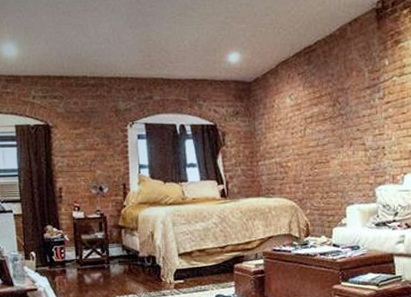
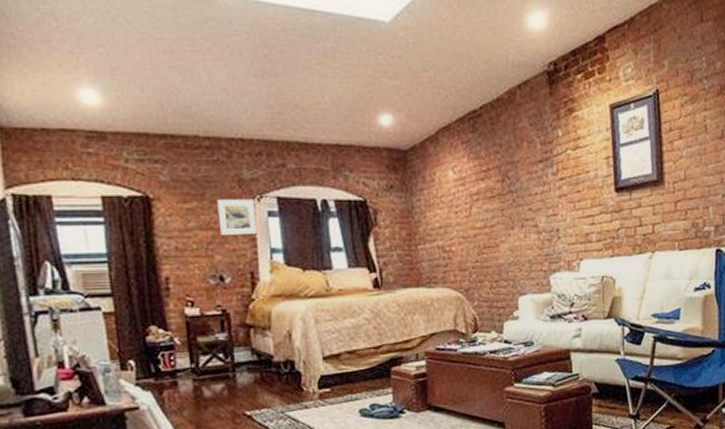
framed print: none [99,125,129,155] -> present [217,199,257,236]

